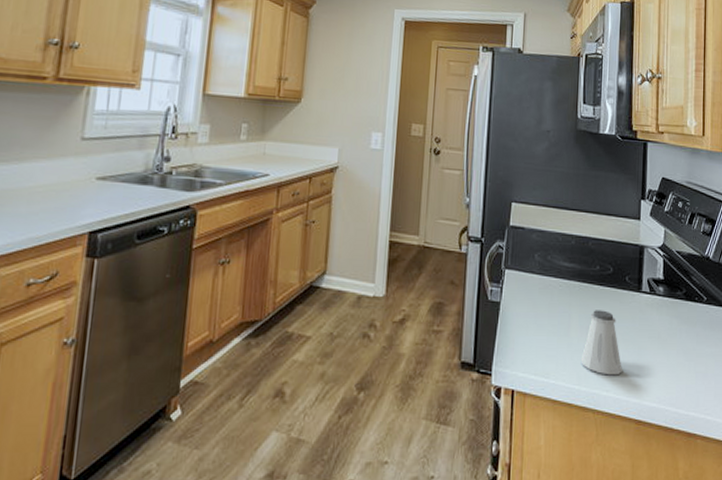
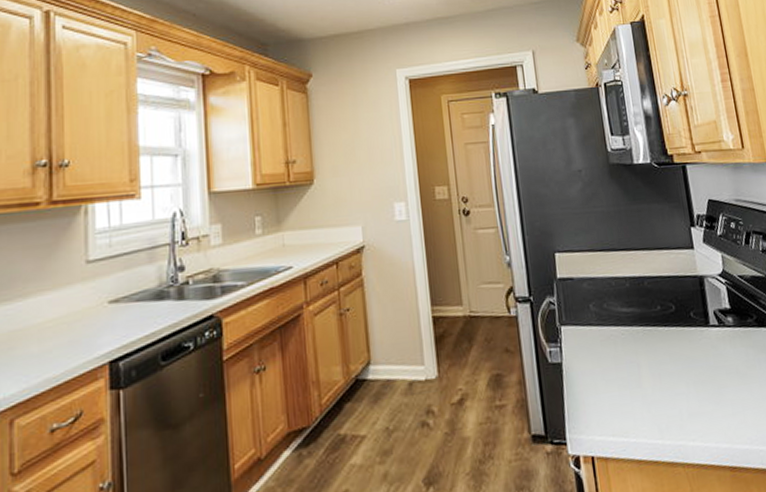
saltshaker: present [580,310,622,376] -> none [659,352,706,423]

